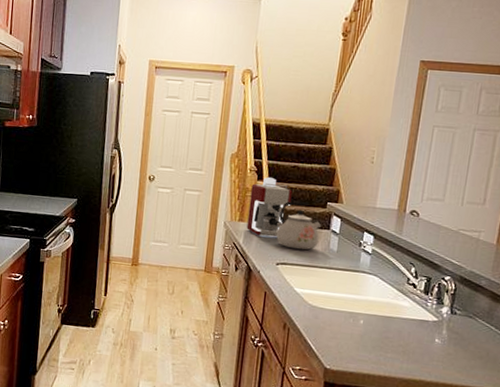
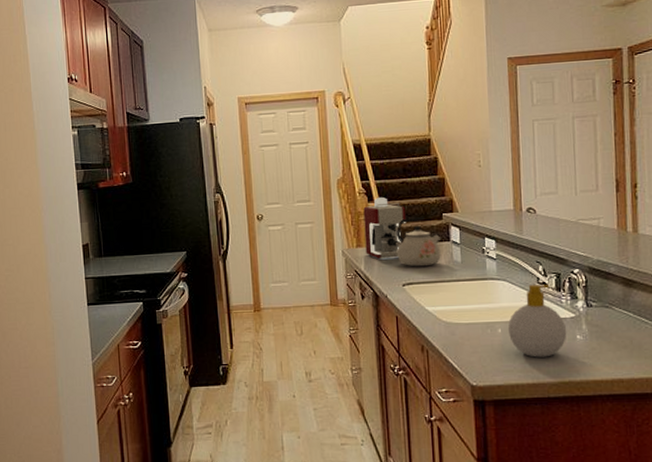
soap bottle: none [369,283,427,355] -> present [507,284,567,358]

